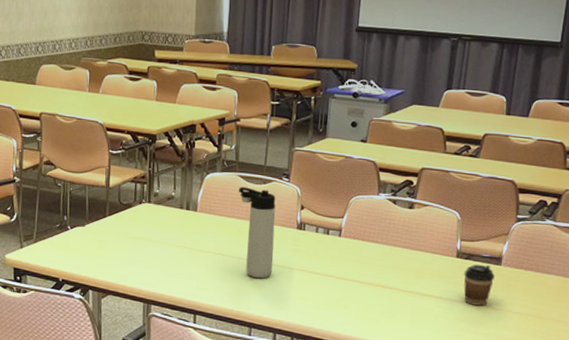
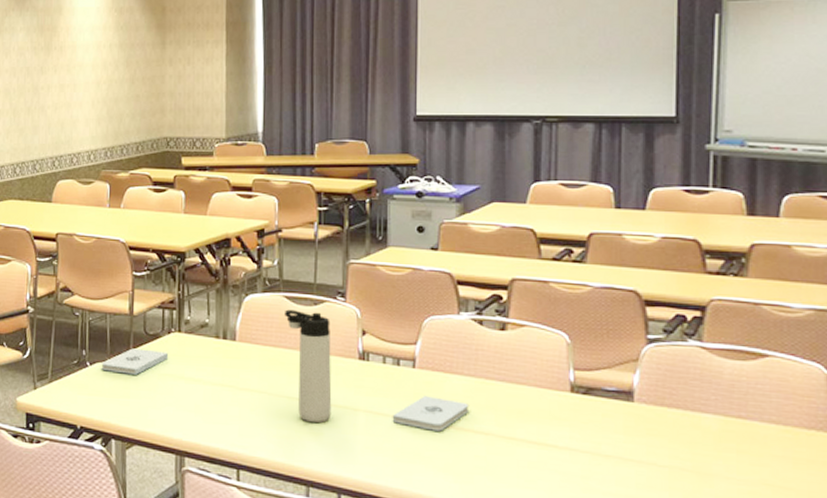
notepad: none [80,215,140,238] -> present [101,348,169,375]
notepad: none [320,258,380,286] -> present [392,396,470,432]
coffee cup: present [464,265,495,306] -> none [583,401,626,457]

